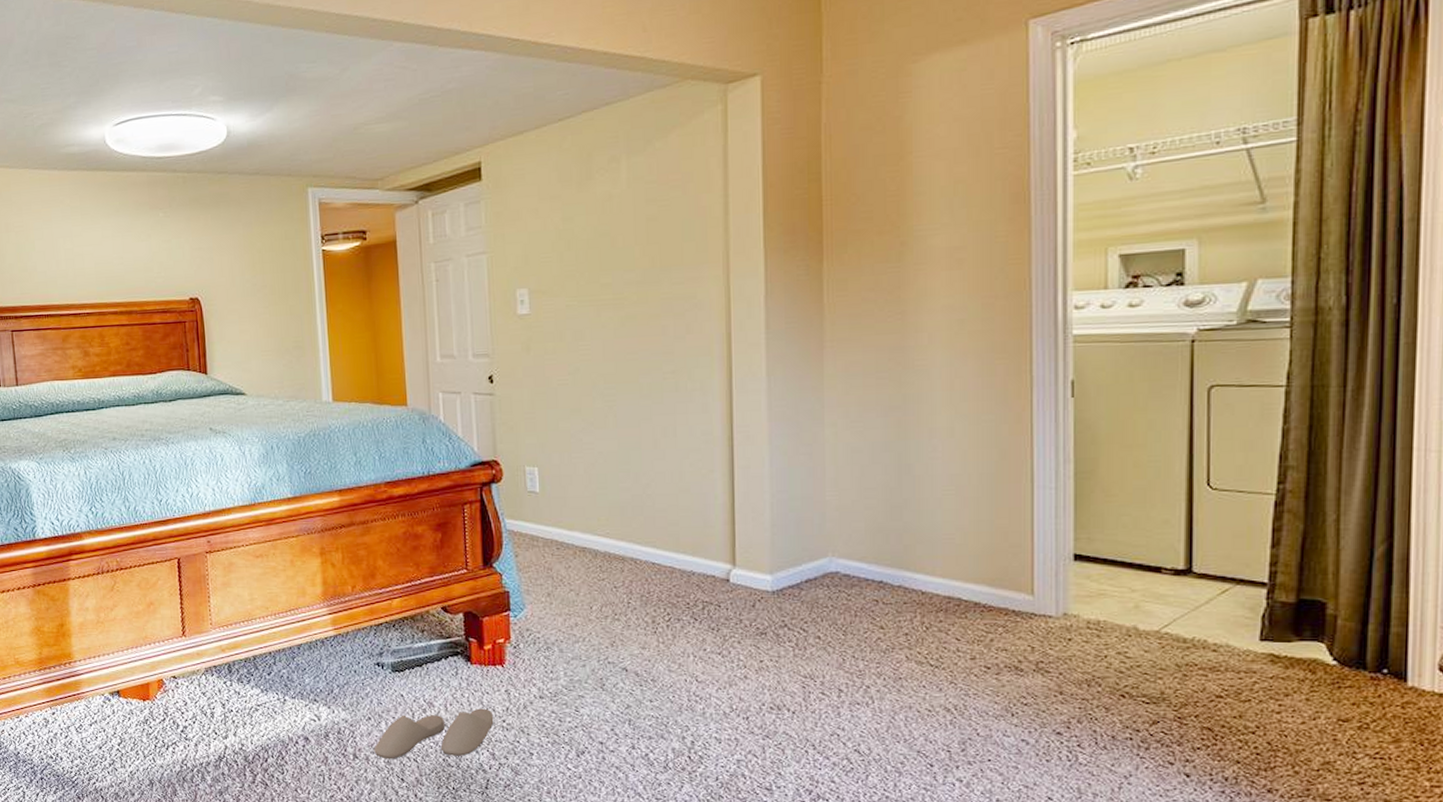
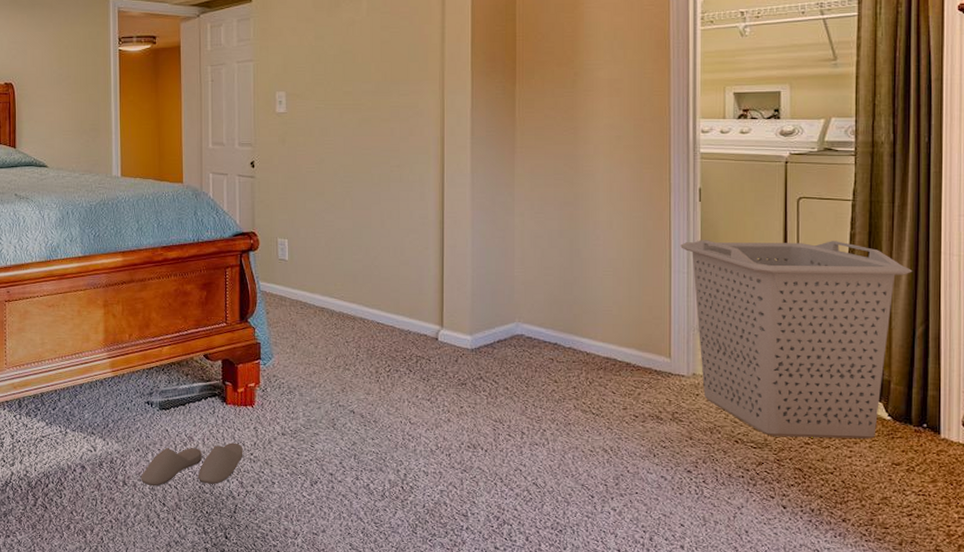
laundry basket: none [1046,439,1372,689] -> present [680,240,913,439]

